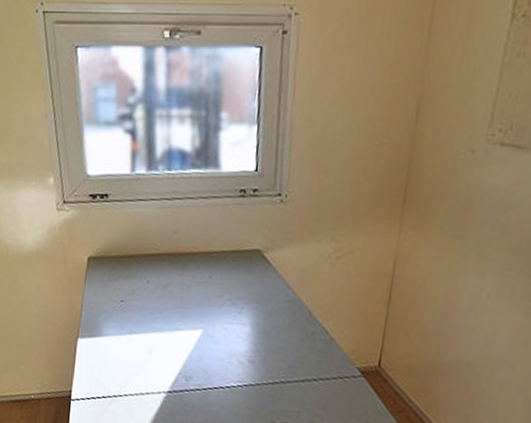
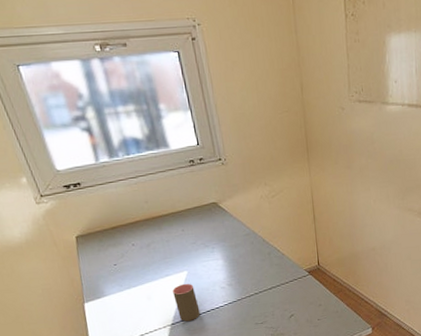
cup: none [178,344,206,395] -> present [173,283,200,322]

